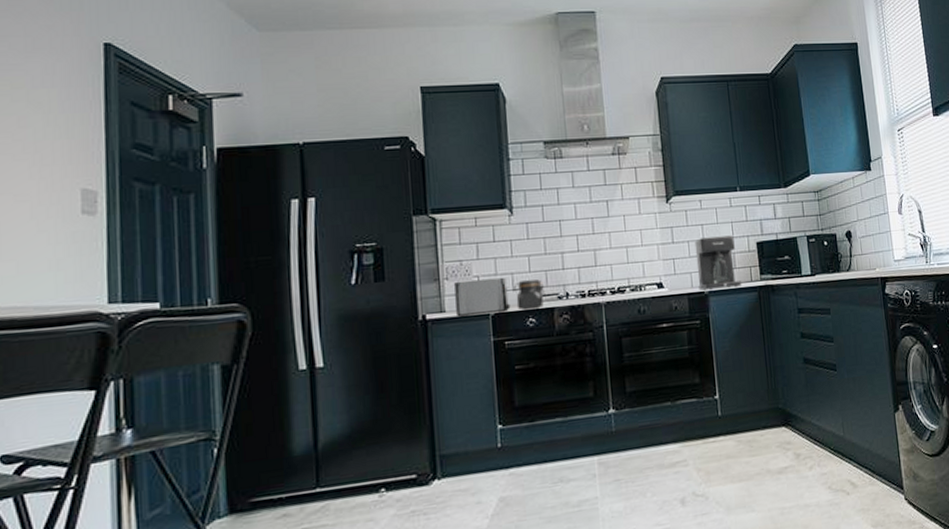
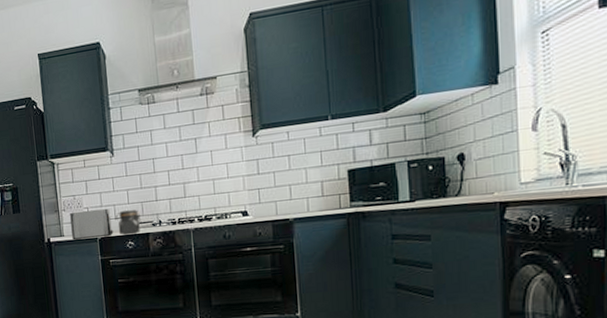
coffee maker: present [694,235,742,292] -> none [280,164,330,219]

